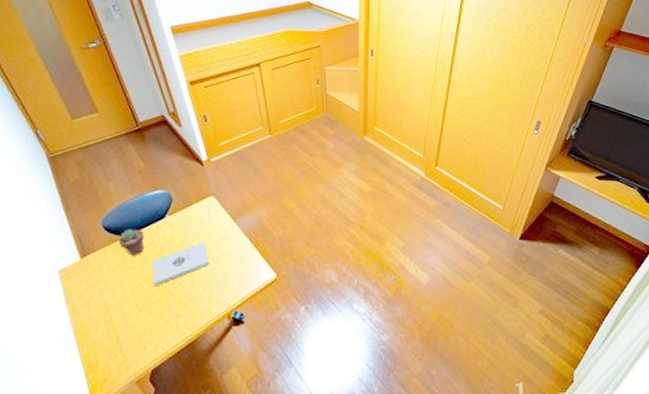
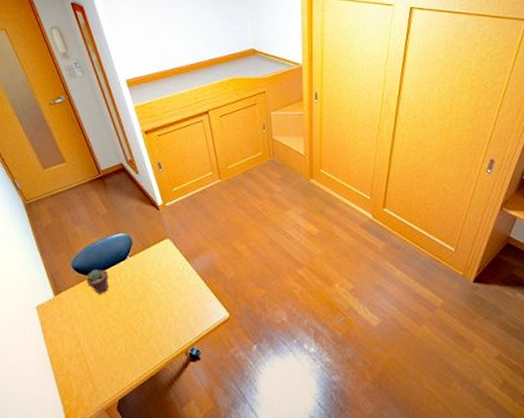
notepad: present [152,242,210,285] -> none [116,282,167,322]

